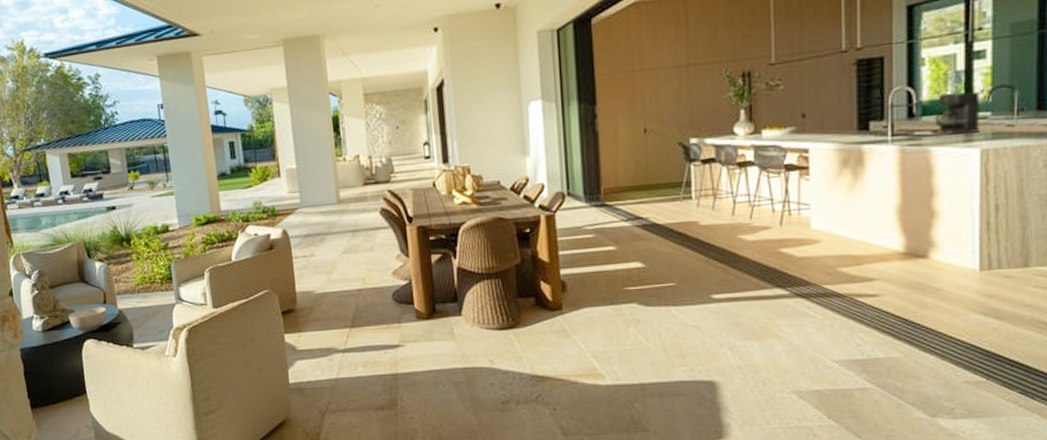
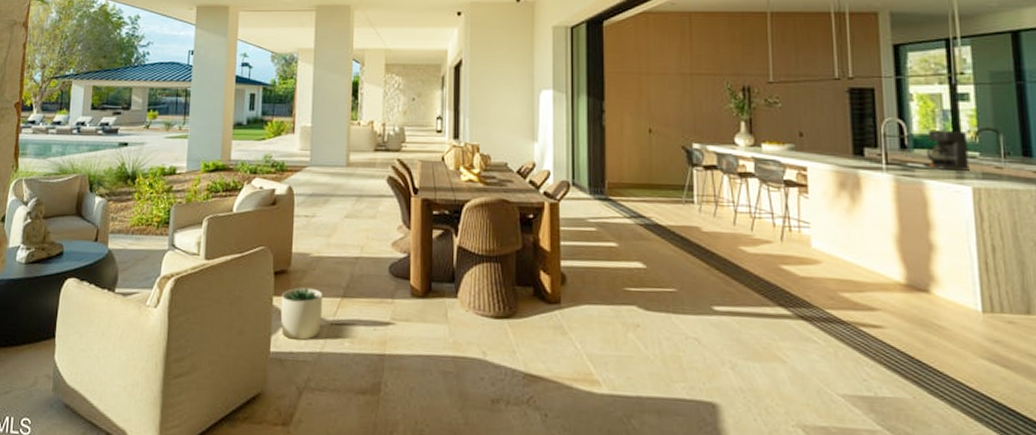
bowl: present [68,306,108,333] -> none [55,243,97,270]
planter: none [292,322,334,370] -> present [280,287,323,340]

